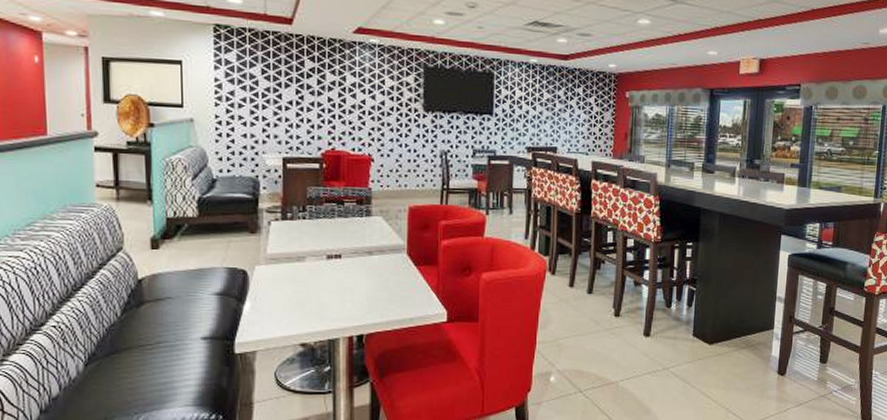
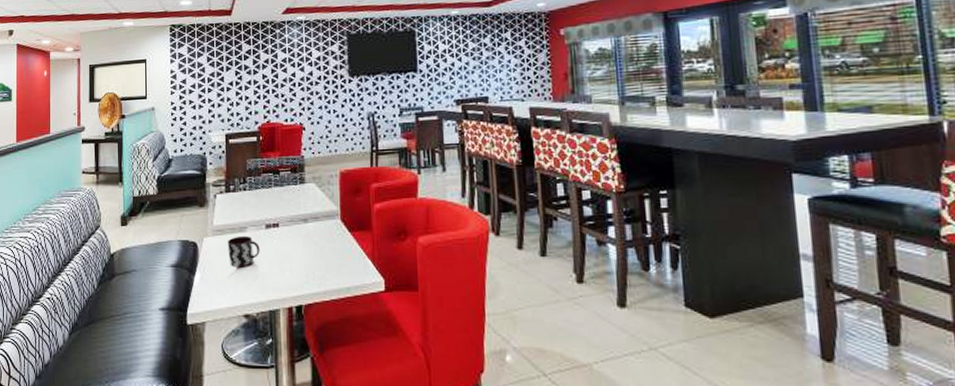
cup: none [282,265,319,297] -> present [227,235,260,267]

